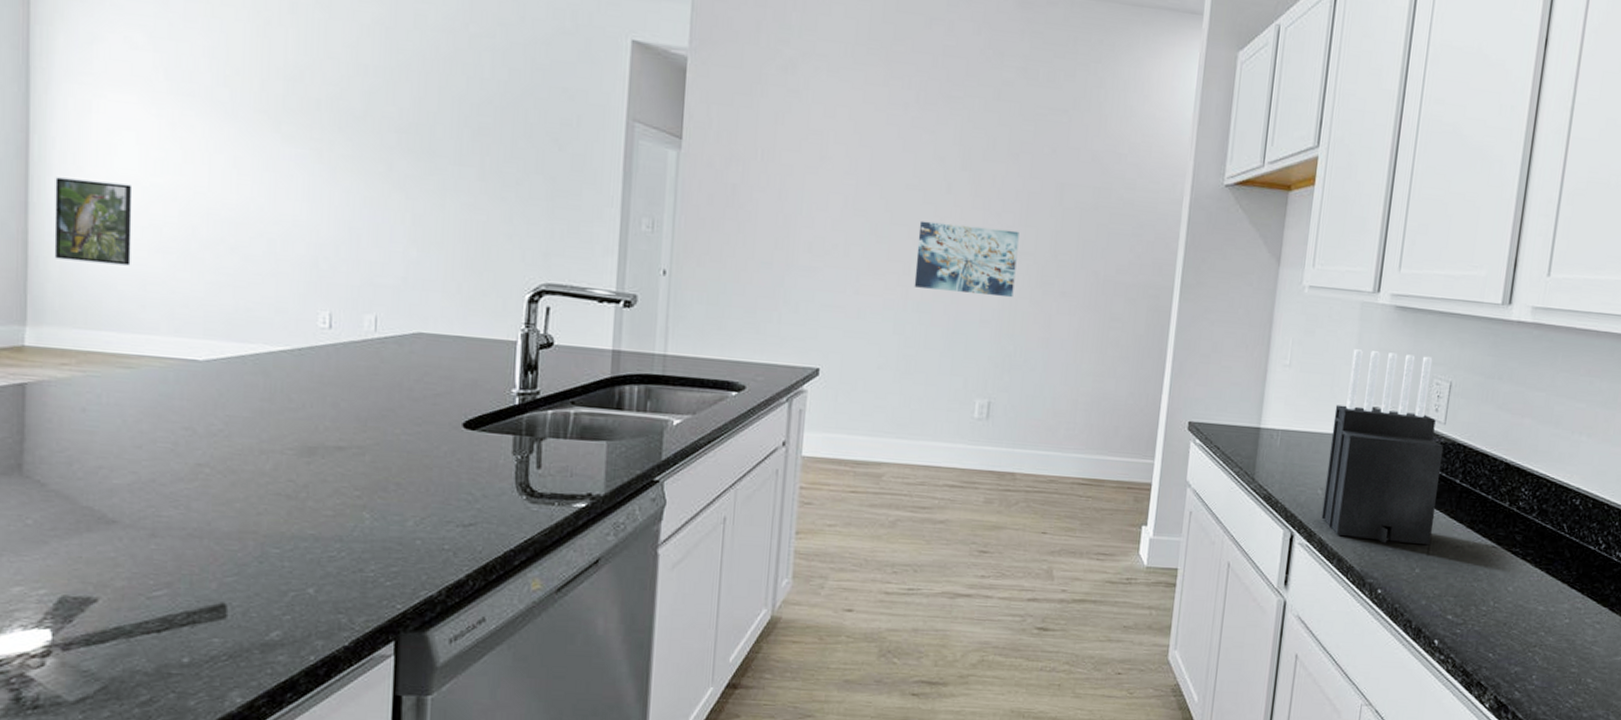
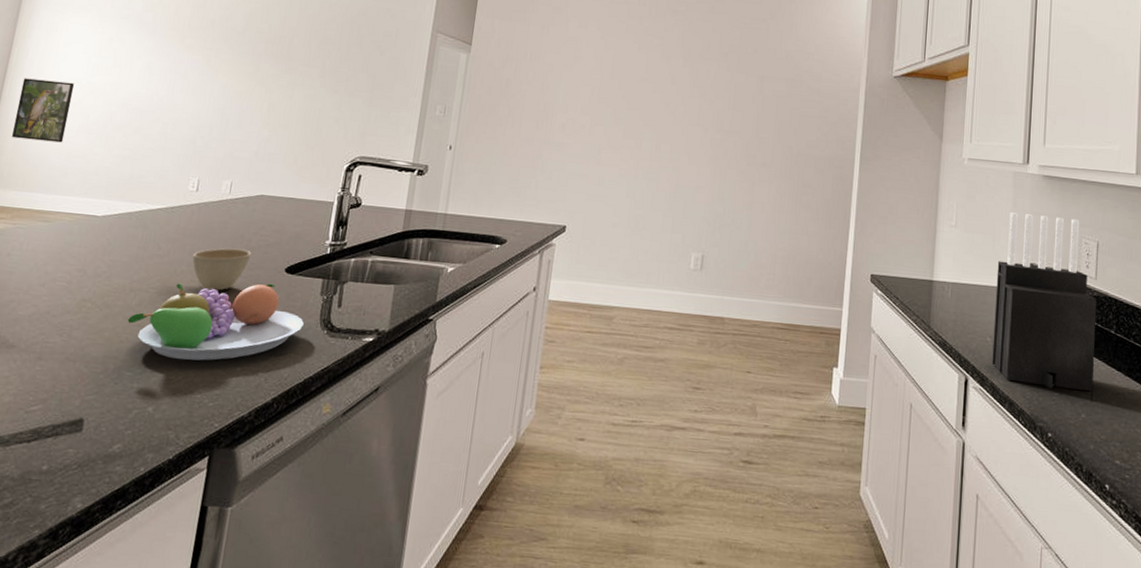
fruit bowl: none [263,441,495,534] -> present [127,283,304,361]
cup: none [337,399,416,451] -> present [192,248,252,291]
wall art: present [914,221,1019,298] -> none [643,106,728,168]

